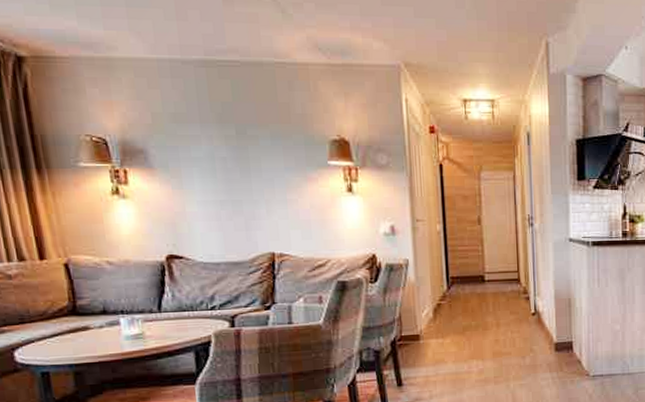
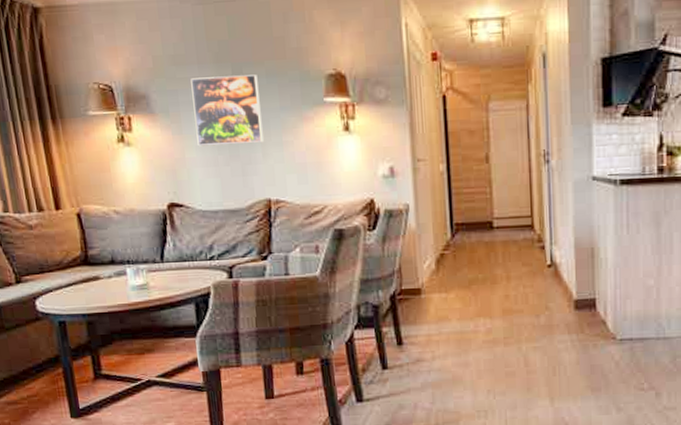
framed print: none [192,136,268,202] -> present [190,74,263,147]

